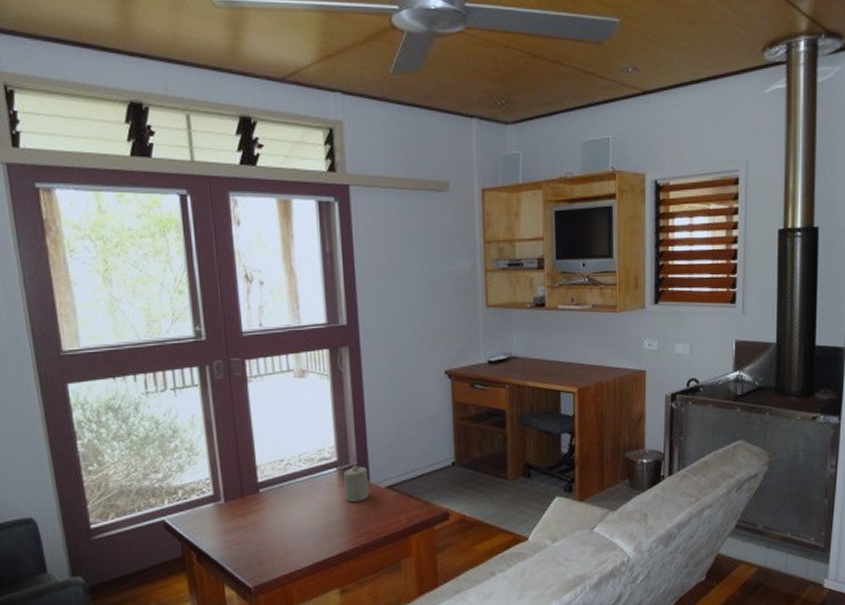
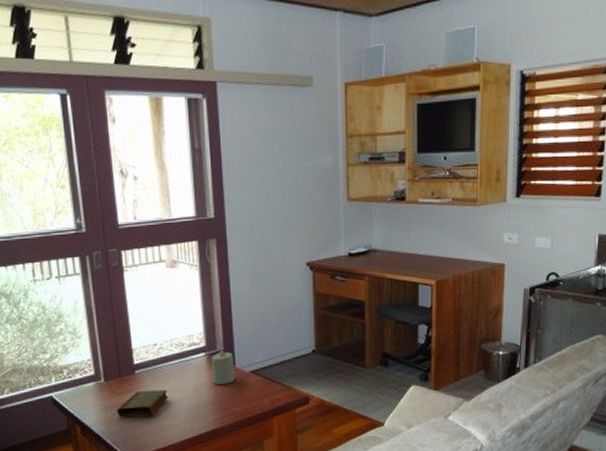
book: none [238,509,296,540] -> present [117,390,168,417]

